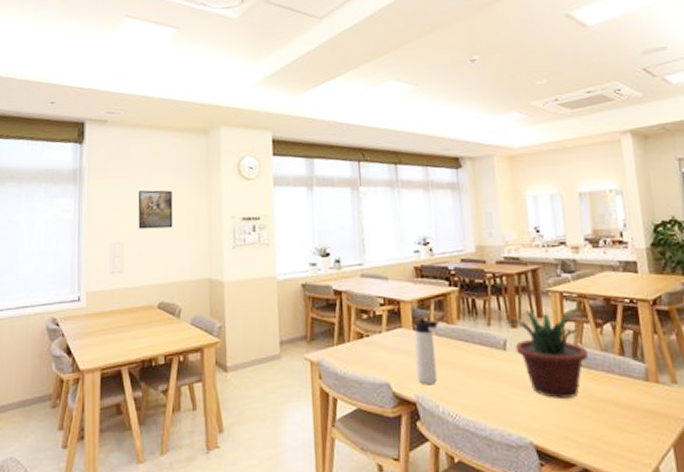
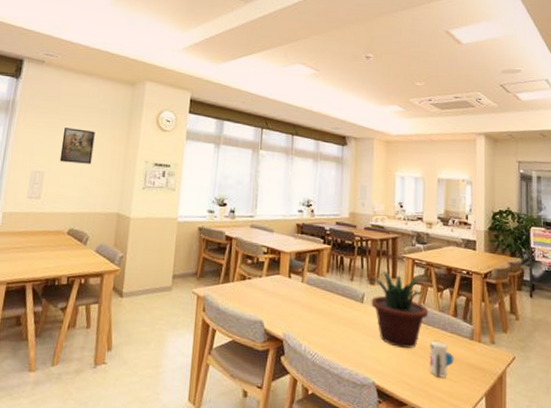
thermos bottle: present [414,317,439,385] -> none [287,268,311,326]
toy: none [595,387,628,430] -> present [429,341,454,378]

